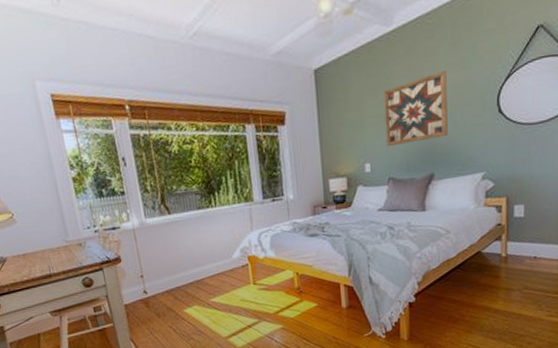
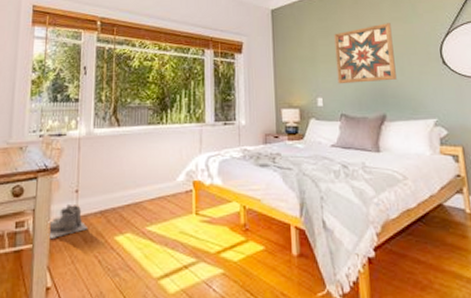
boots: none [122,287,158,317] -> present [47,203,87,238]

